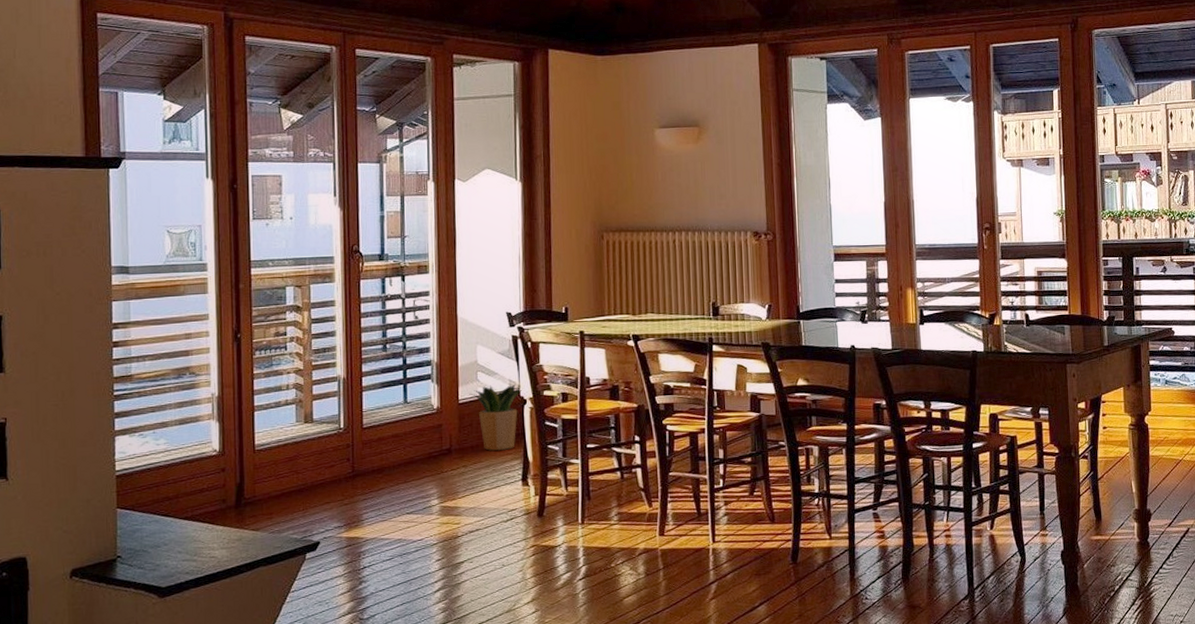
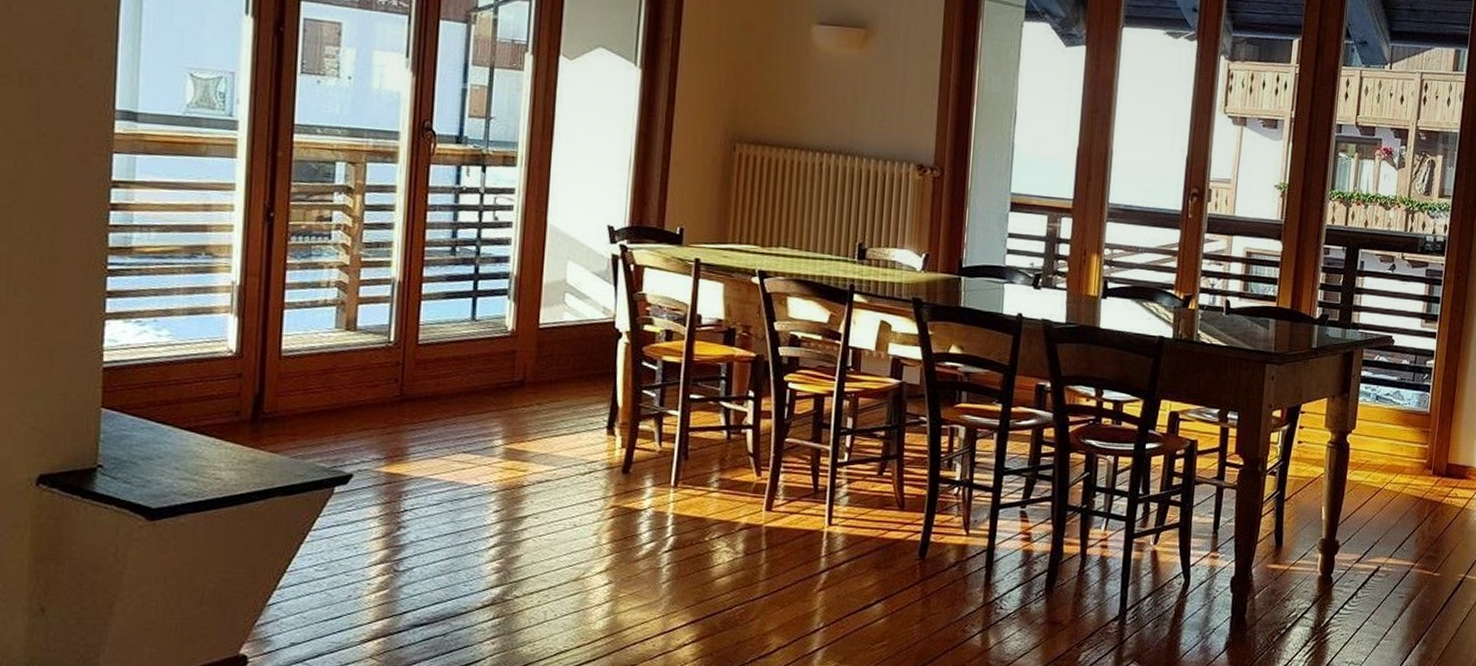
potted plant: present [469,384,522,451] -> none [552,310,618,390]

